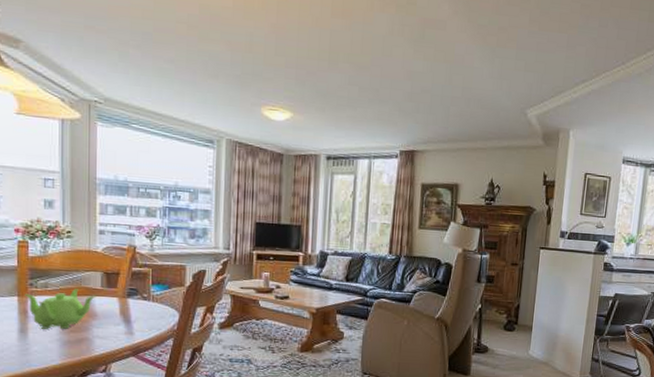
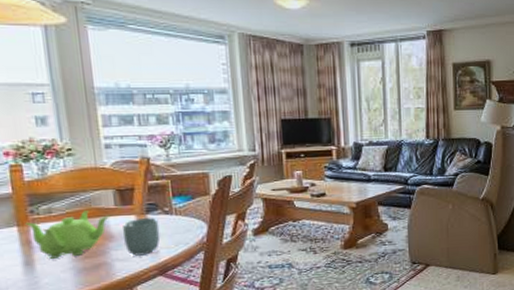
cup: none [106,300,137,336] -> present [123,217,160,256]

